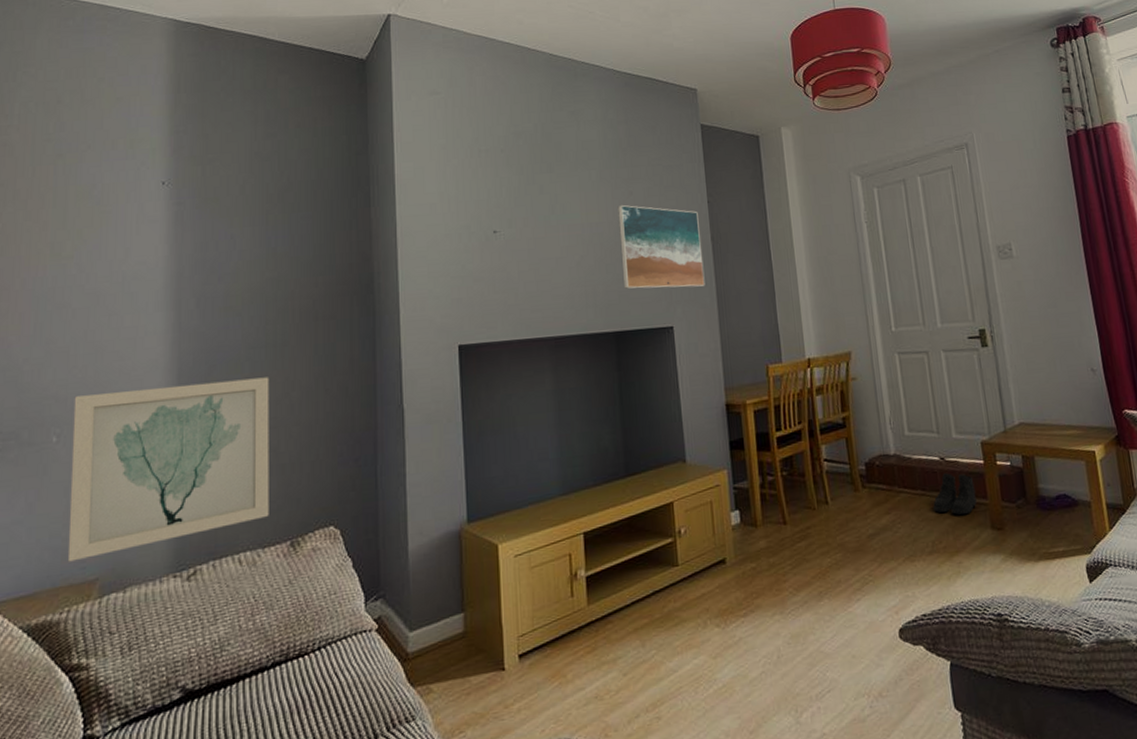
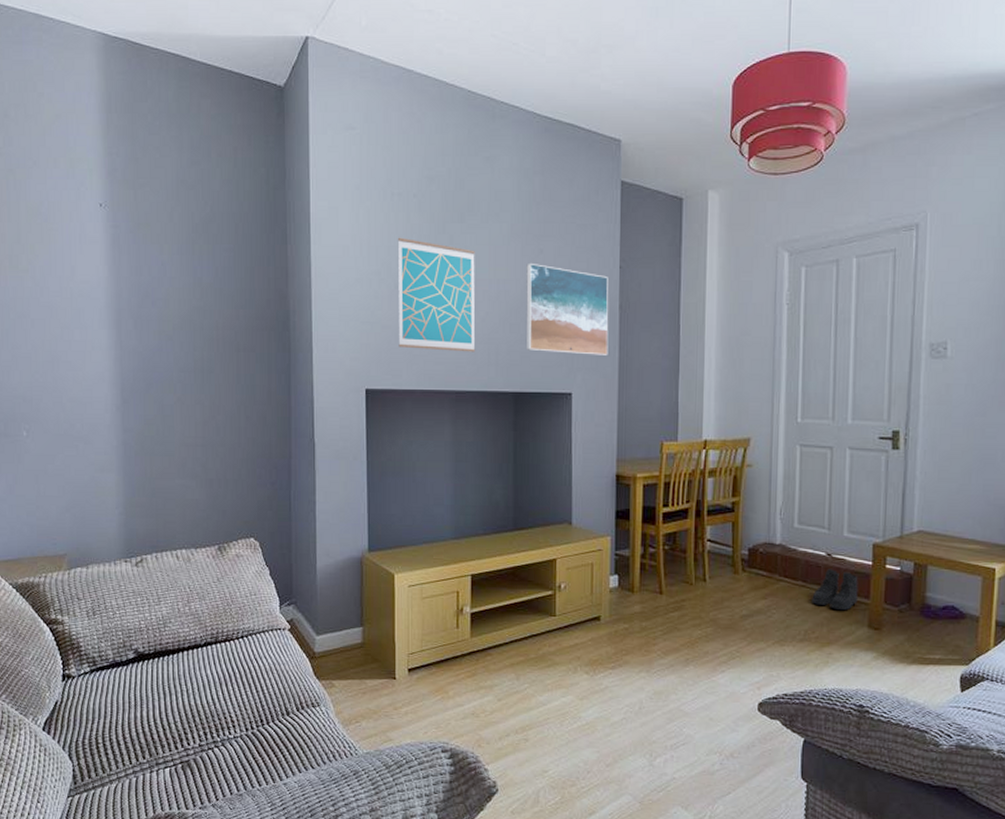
wall art: present [67,377,270,562] -> none [38,398,200,538]
wall art: none [486,191,573,299] -> present [397,237,476,352]

